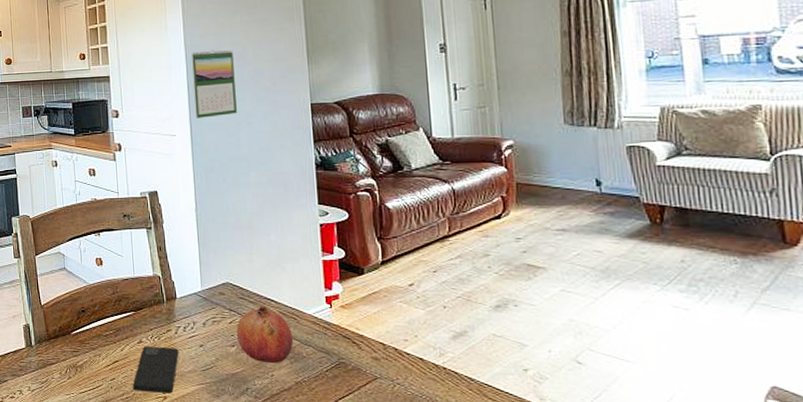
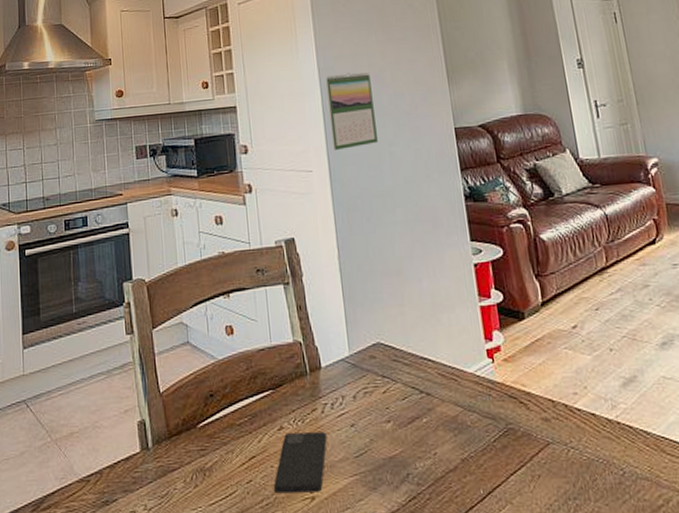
fruit: present [236,306,293,364] -> none [391,367,456,439]

